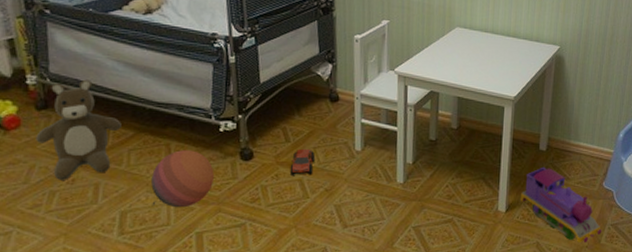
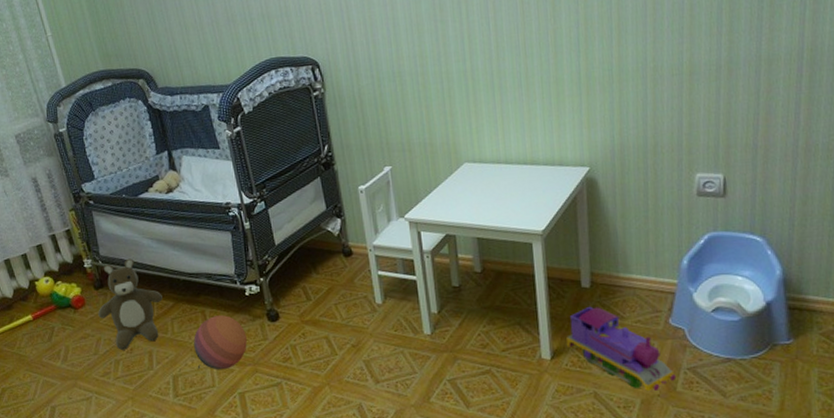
toy car: present [289,148,316,175] -> none [314,305,338,333]

